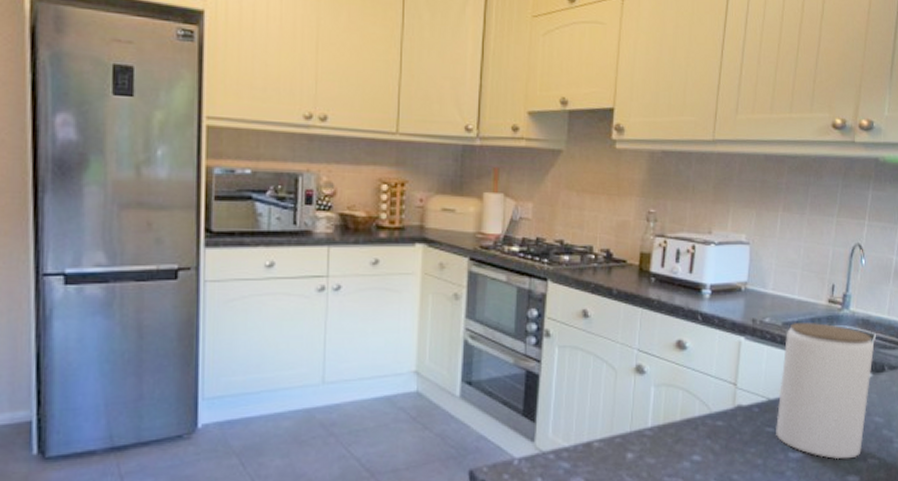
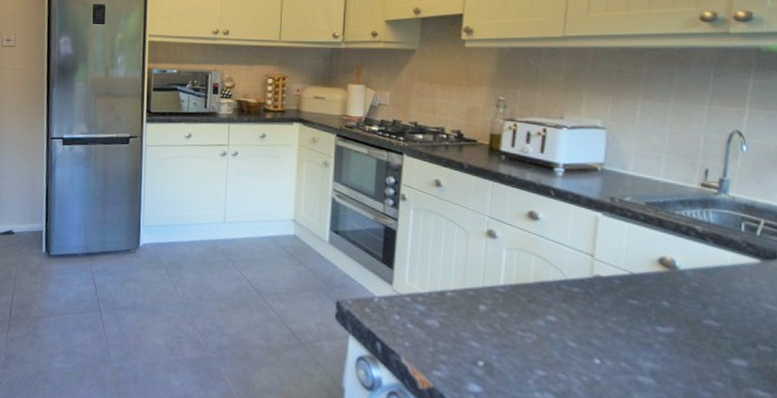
jar: present [776,321,875,460] -> none [640,202,763,342]

